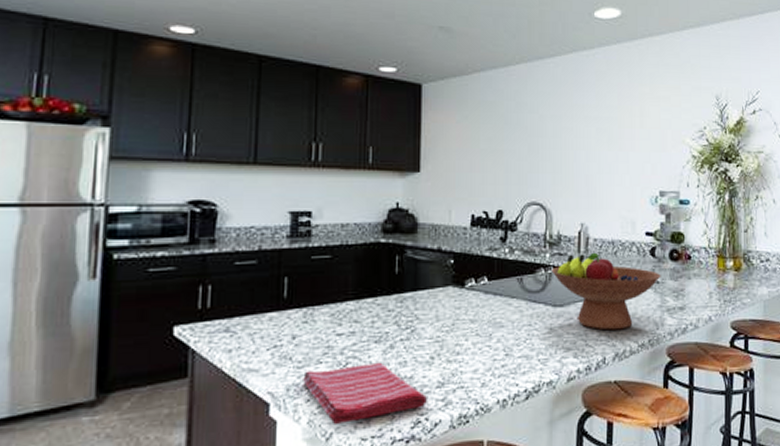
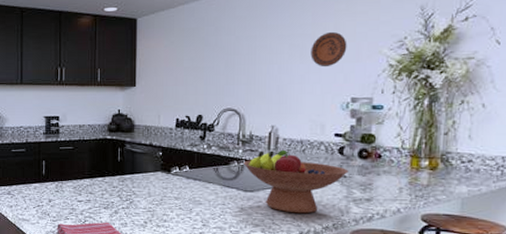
decorative plate: none [618,116,653,156] -> present [310,31,347,67]

